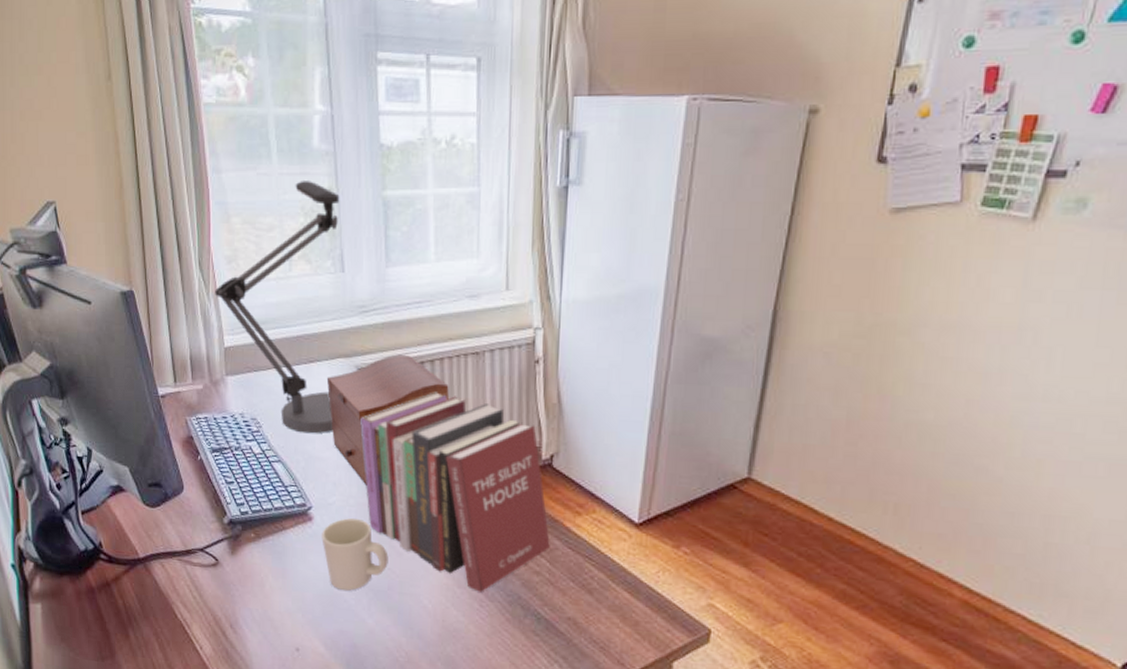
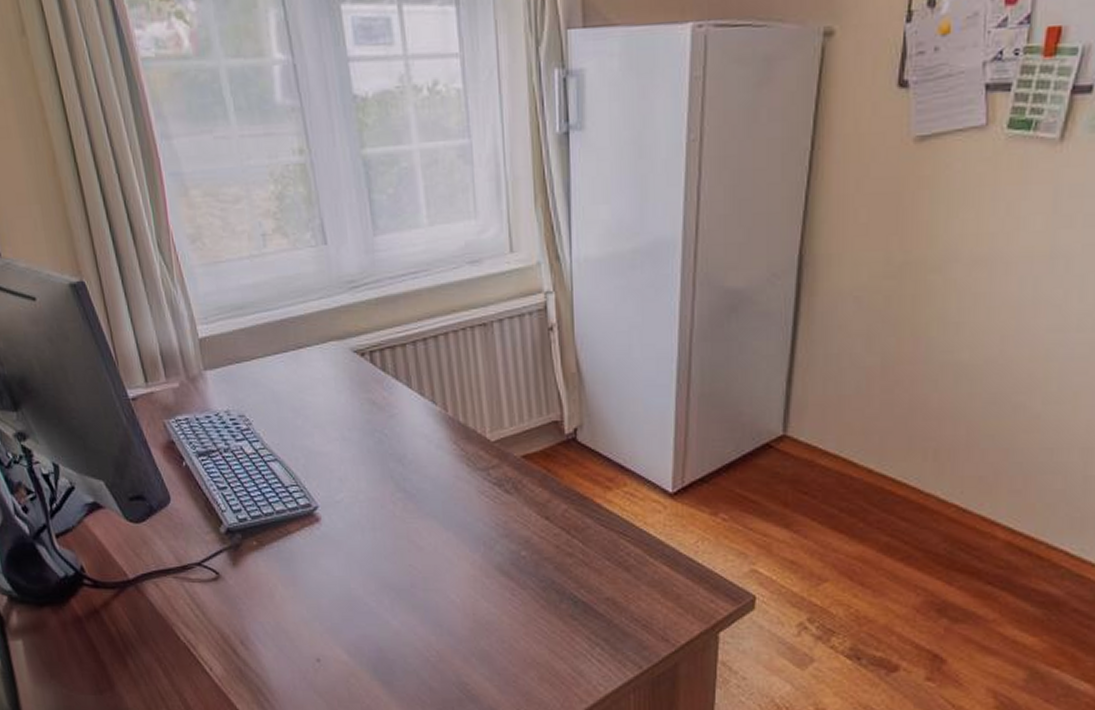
desk lamp: present [215,181,340,434] -> none [180,142,333,427]
mug: present [321,518,389,591] -> none [332,515,409,592]
sewing box: present [326,354,449,486] -> none [319,331,458,478]
books: present [360,392,550,593] -> none [362,370,581,581]

